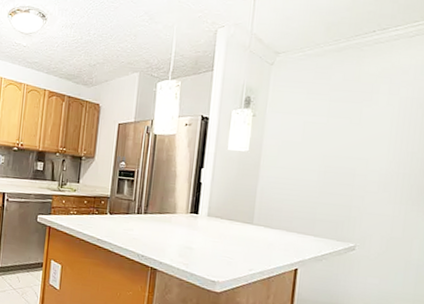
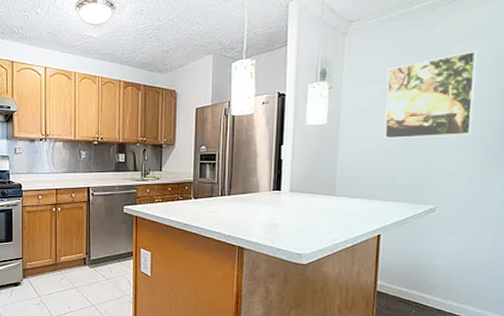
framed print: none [305,92,402,176] -> present [384,50,477,139]

